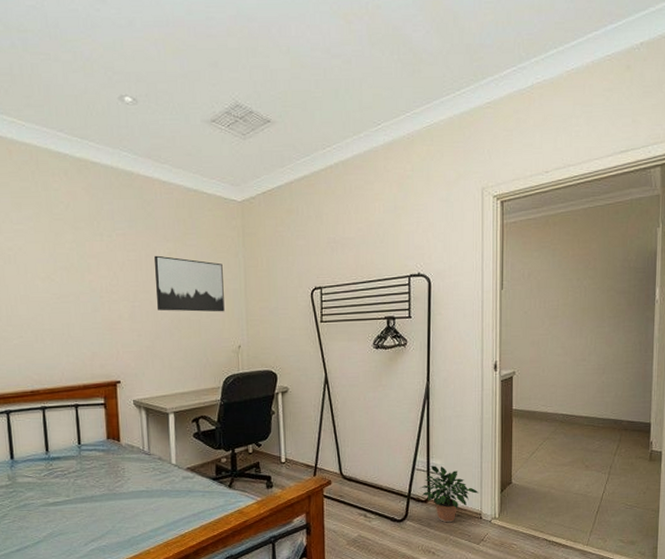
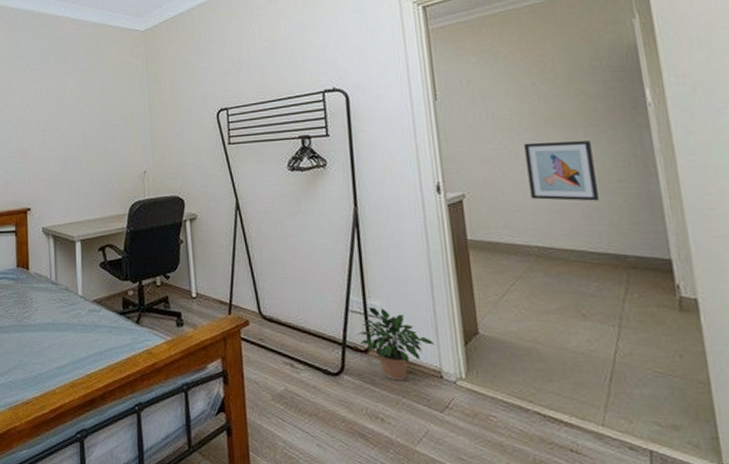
wall art: present [154,255,225,312] -> none [64,86,130,139]
wall art: none [563,329,612,378] -> present [524,141,600,201]

